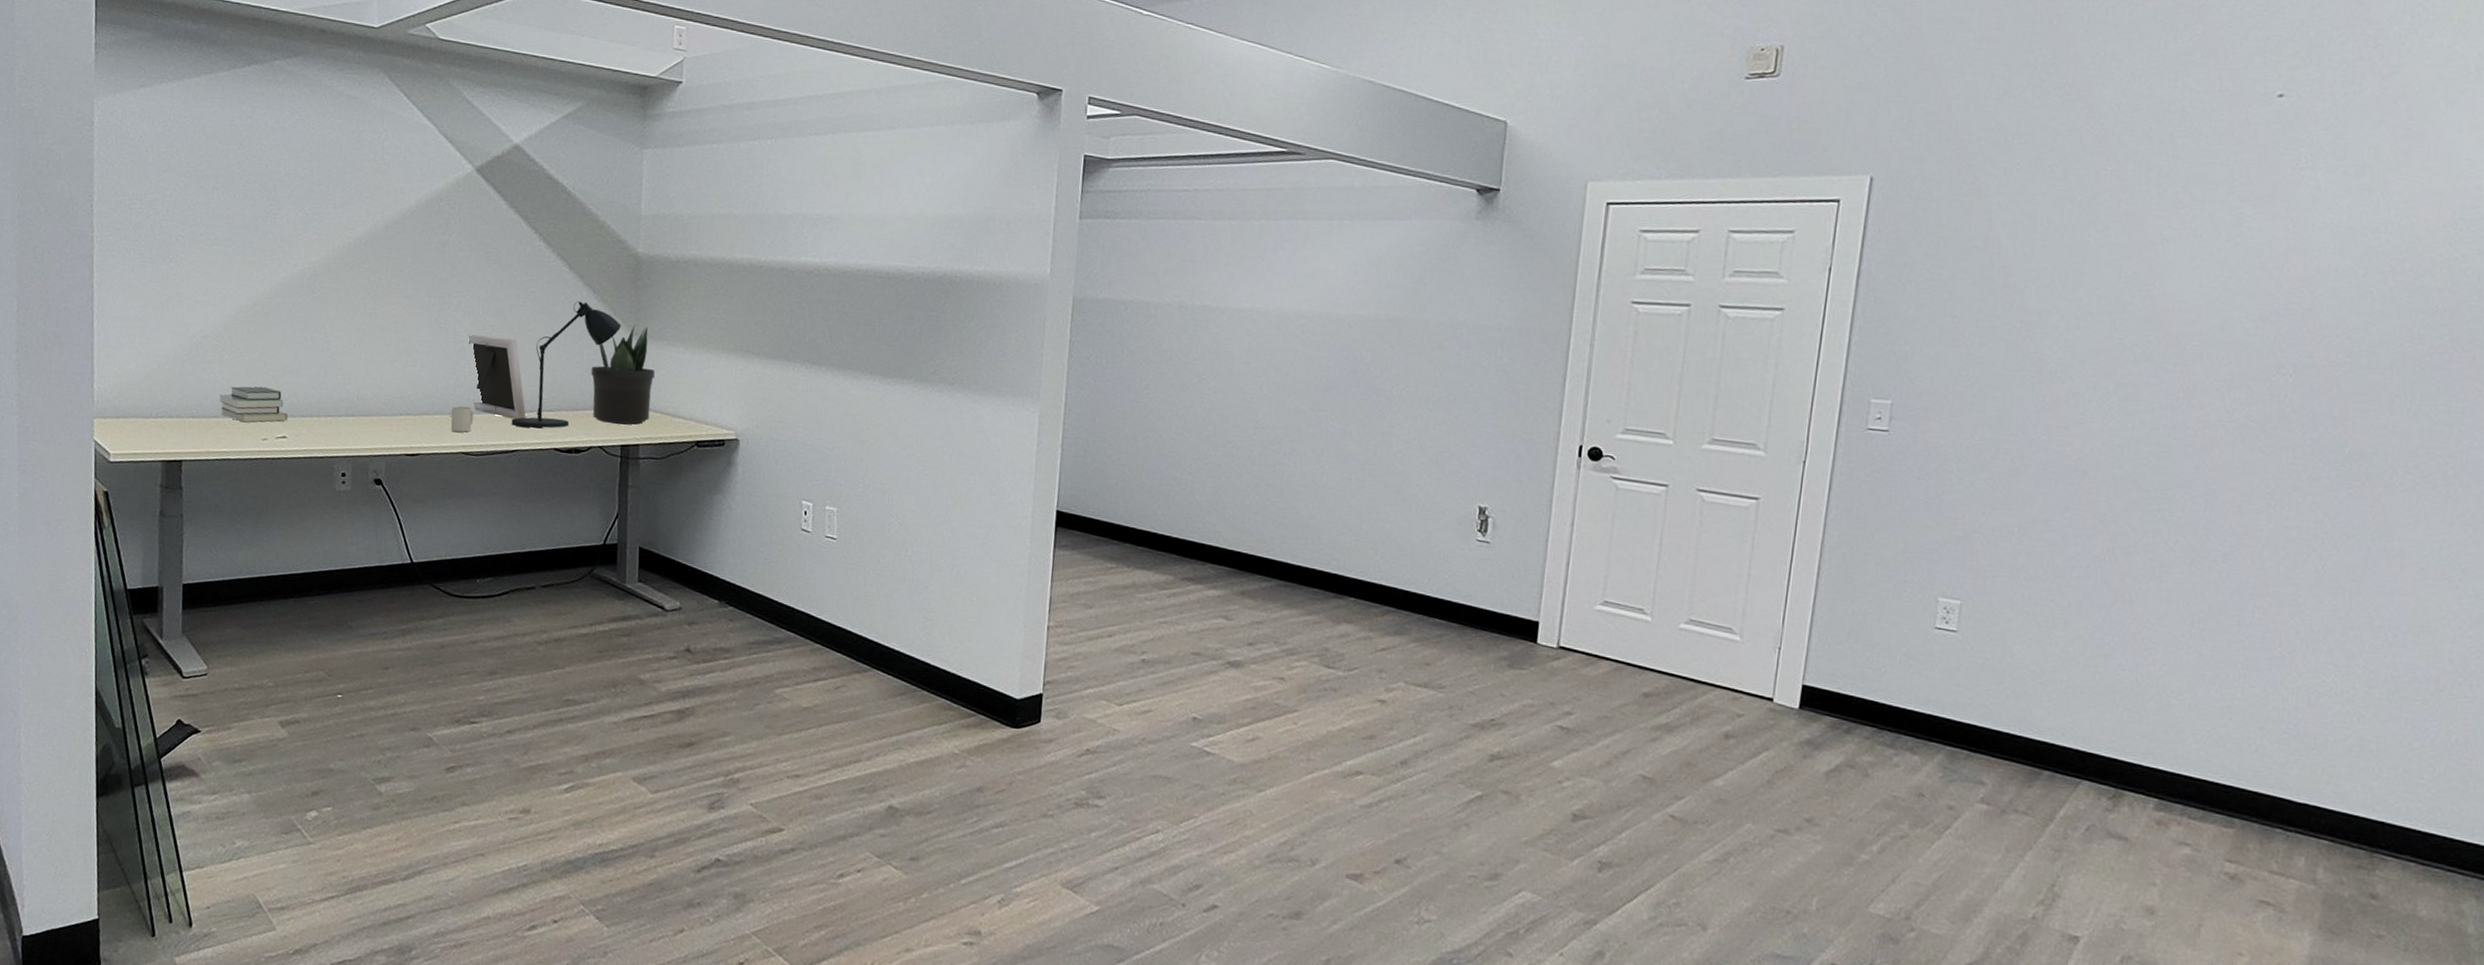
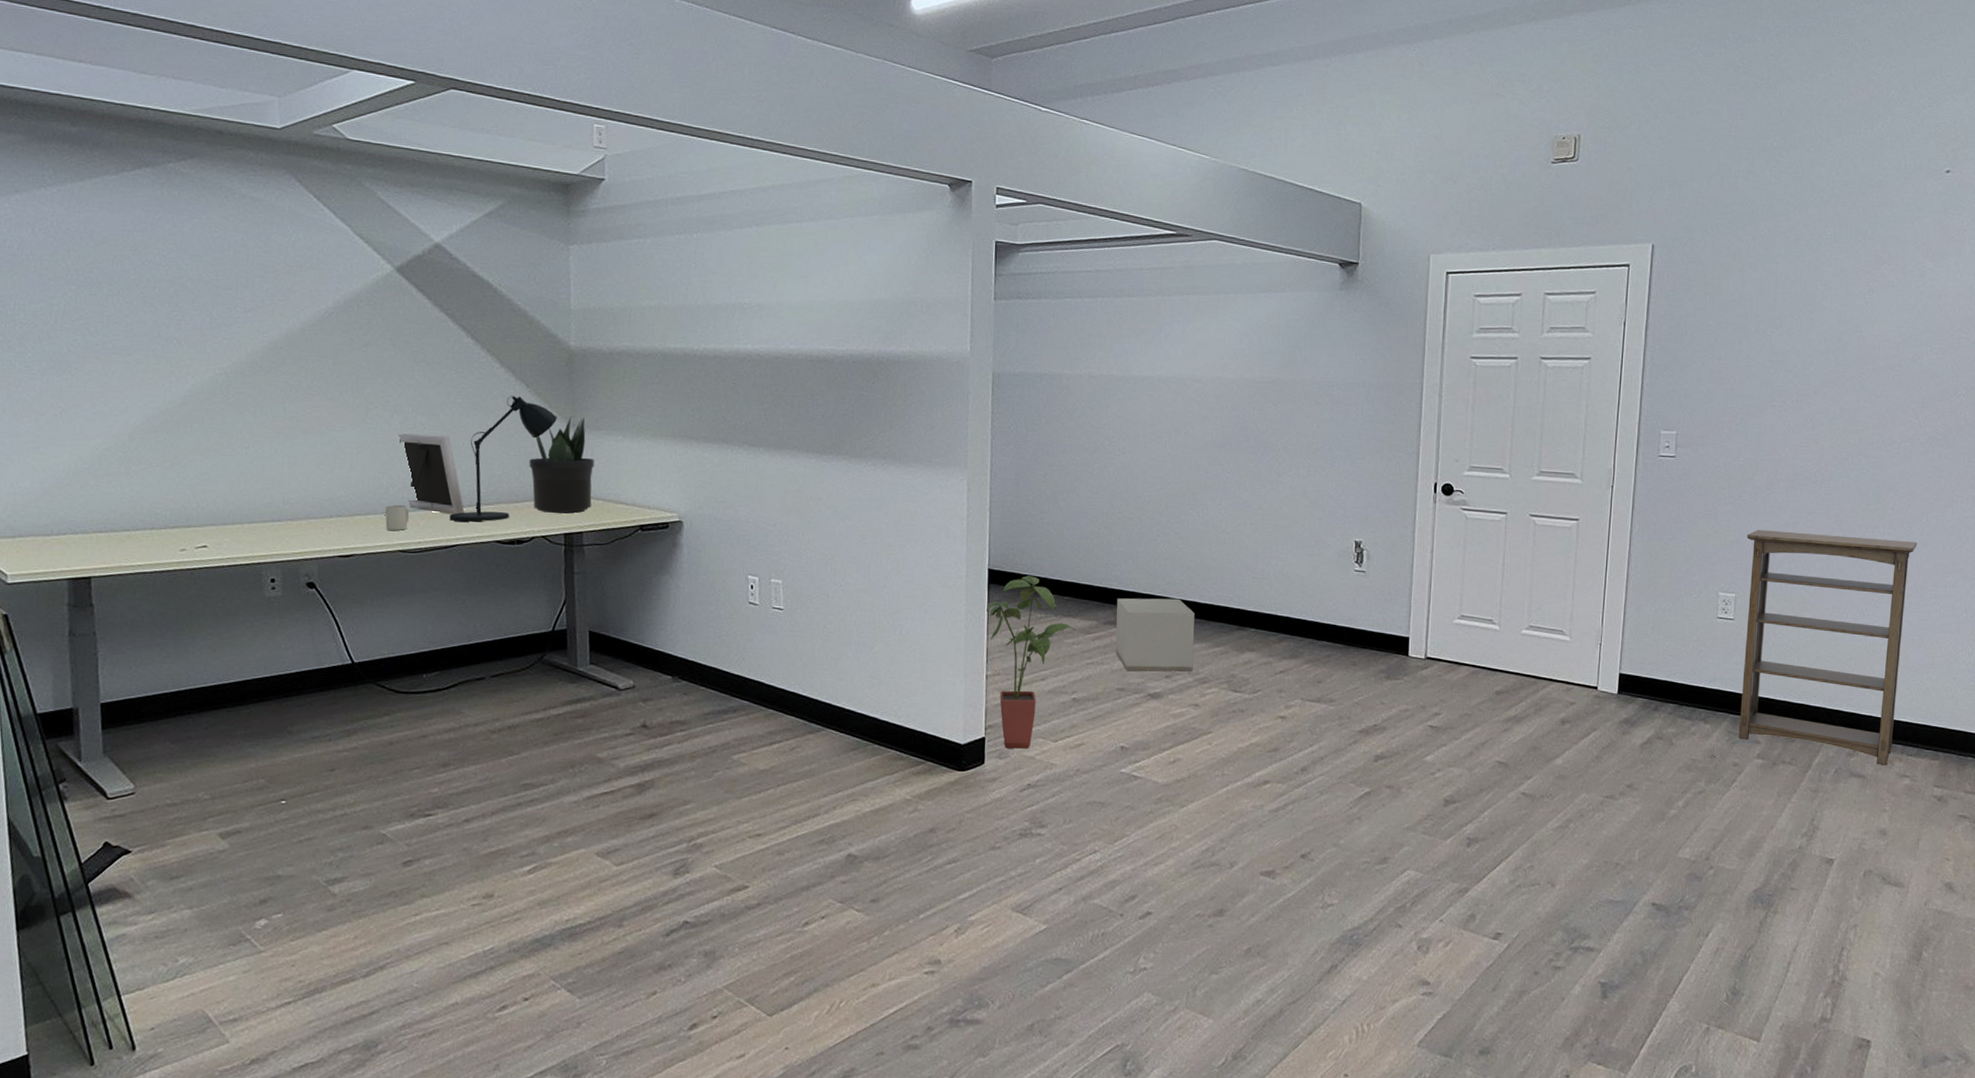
books: present [219,386,288,423] -> none [128,496,208,534]
house plant: none [1051,521,1150,711] -> present [985,576,1076,749]
cardboard box: none [1192,552,1286,641] -> present [1115,598,1195,672]
bookshelf: none [1956,525,2216,828] -> present [1738,530,1918,766]

